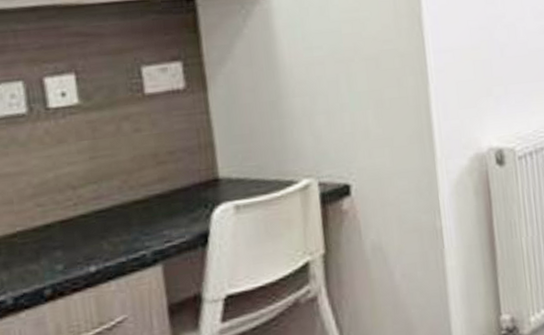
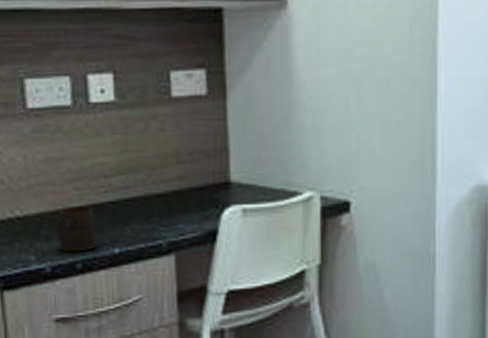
cup: none [18,223,68,278] -> present [58,206,97,252]

